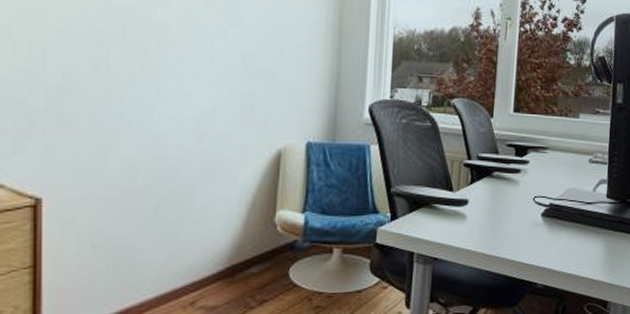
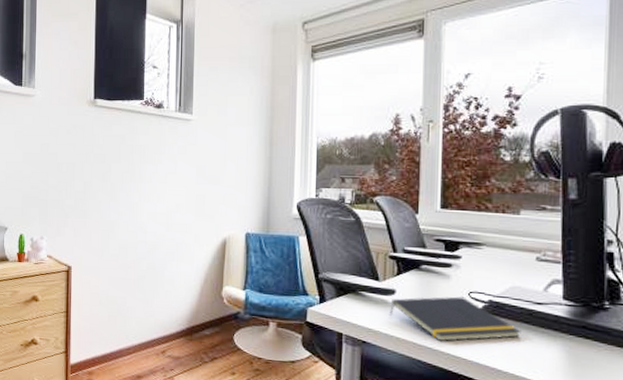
notepad: none [461,202,574,250] -> present [389,296,521,342]

